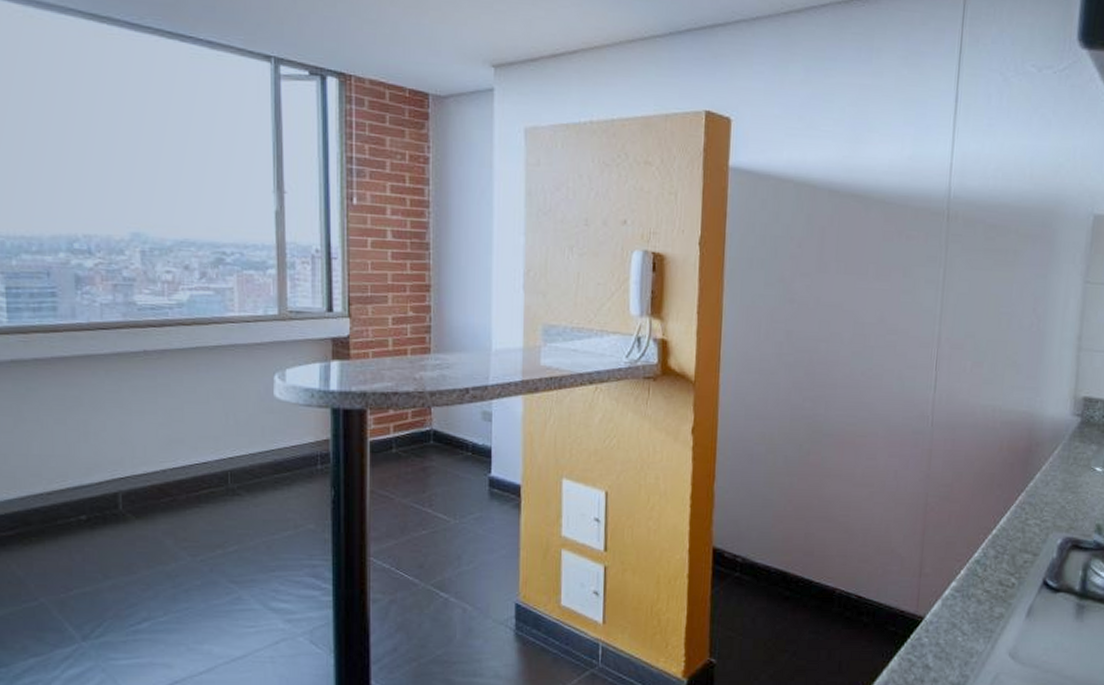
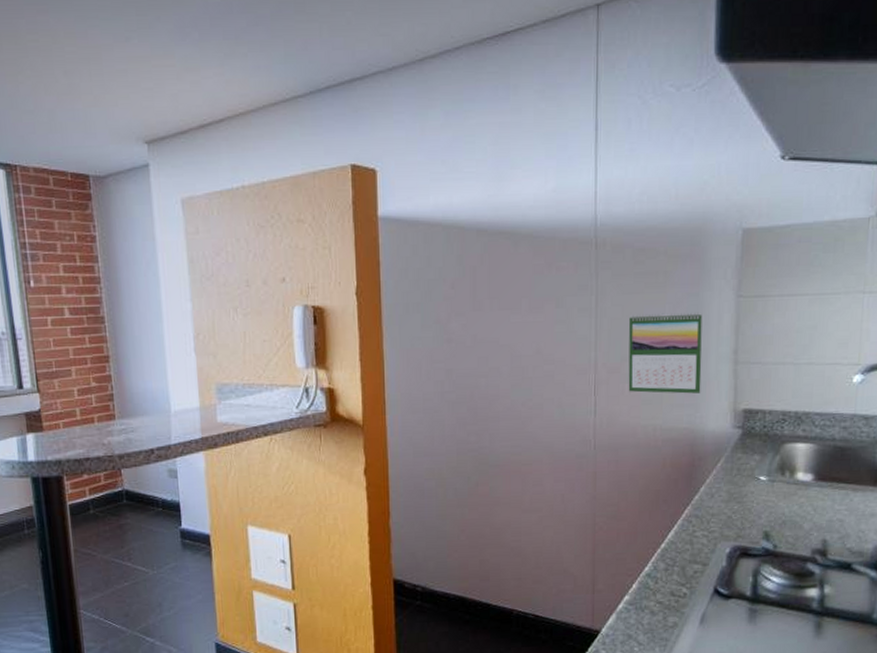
calendar: none [970,291,1049,377] -> present [628,312,703,394]

